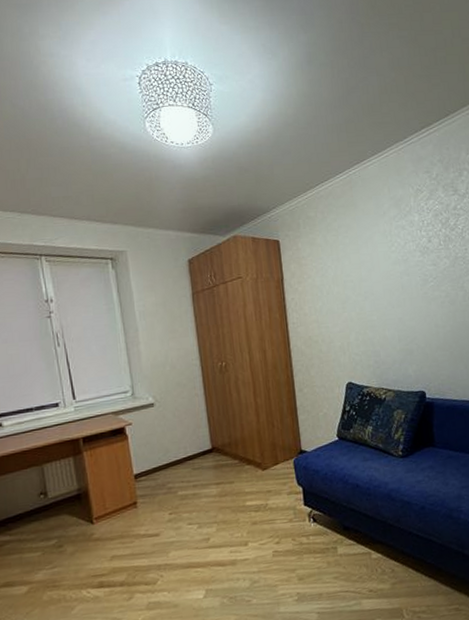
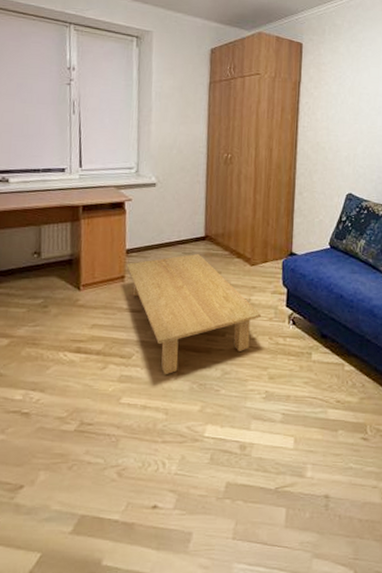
coffee table: none [136,466,281,595] -> present [126,253,261,375]

